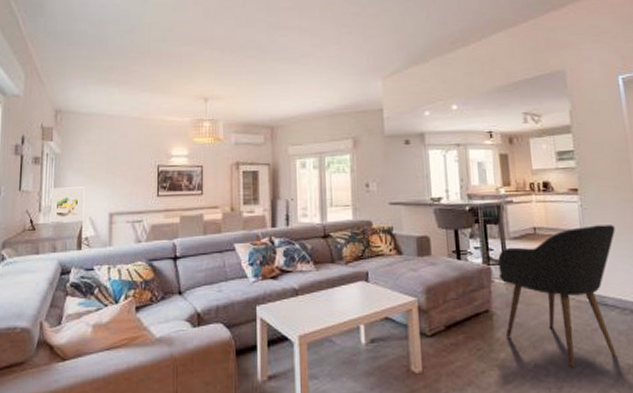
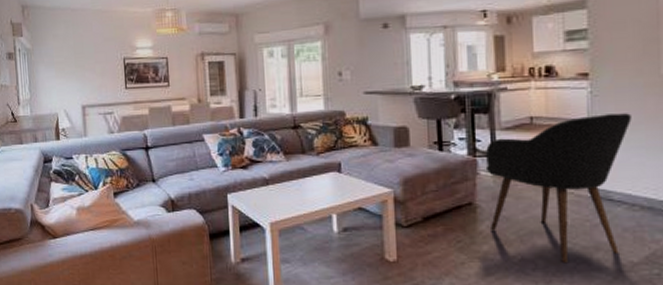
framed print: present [50,187,85,222] -> none [26,80,59,115]

